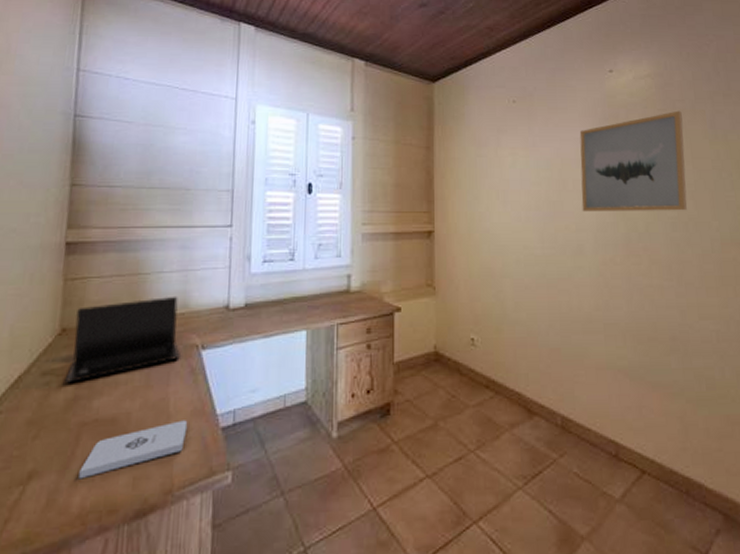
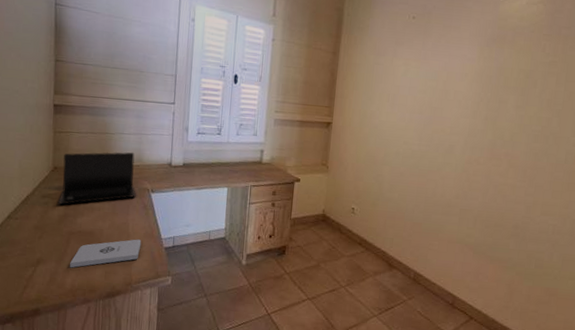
wall art: present [579,110,687,212] -> none [458,37,565,126]

